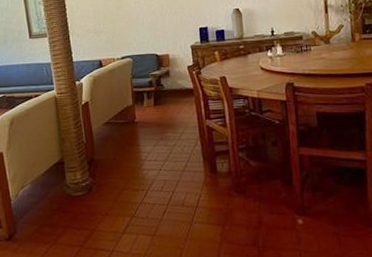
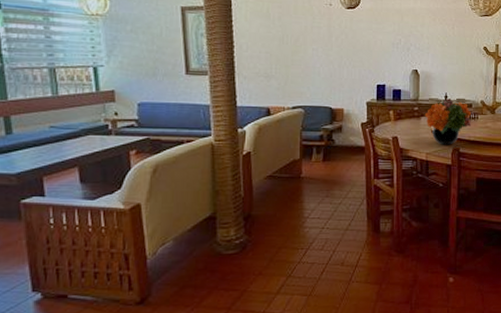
flower arrangement: none [251,33,305,81] -> present [424,98,472,145]

